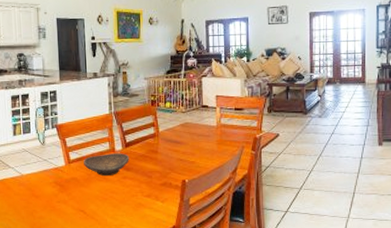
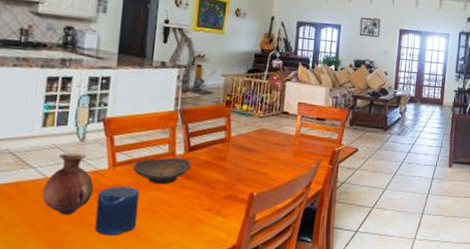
vase: none [21,154,57,204] -> present [42,152,94,215]
candle: none [60,179,93,219] -> present [94,186,140,236]

